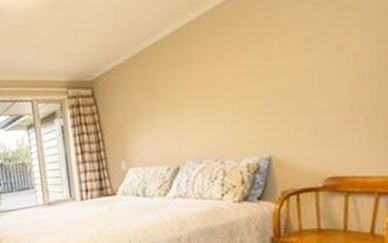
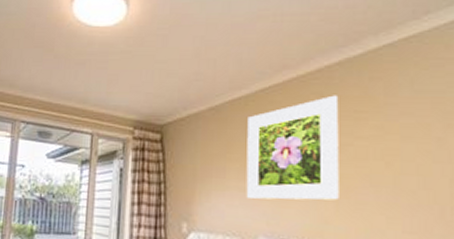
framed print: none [166,22,252,132] -> present [246,95,339,201]

